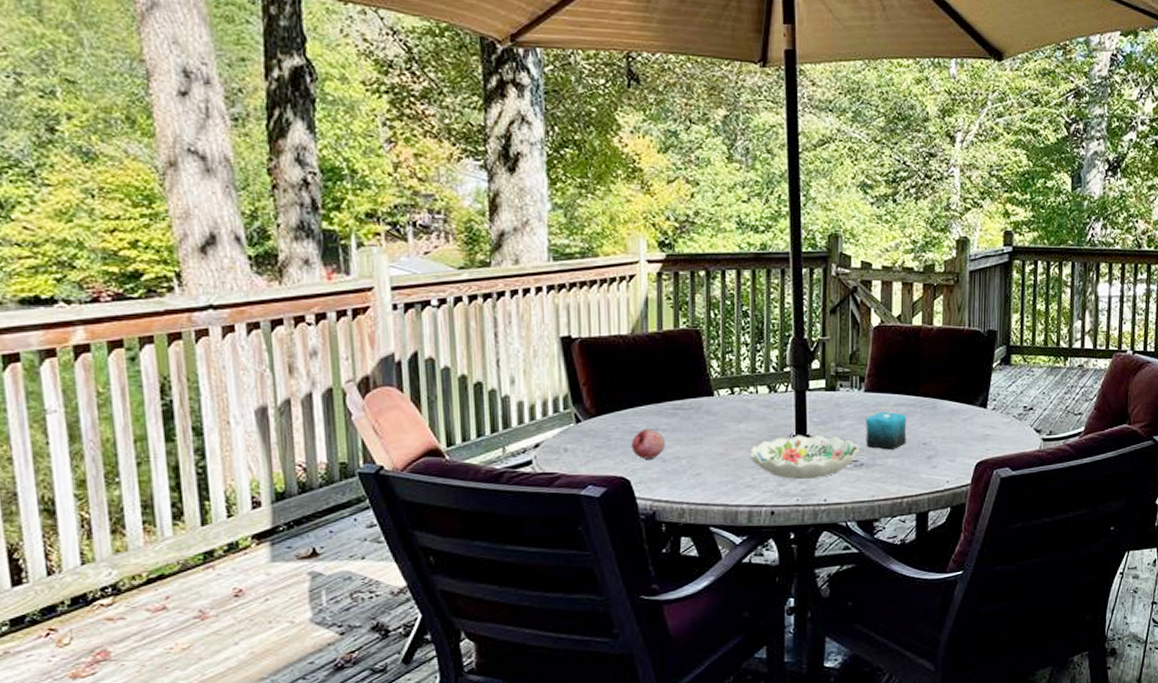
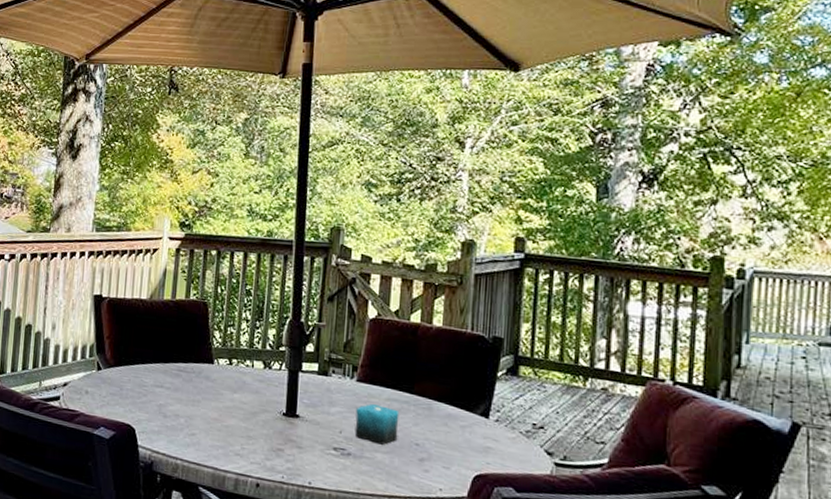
fruit: present [631,428,665,459] -> none [139,384,168,413]
decorative bowl: present [749,434,860,480] -> none [241,412,348,460]

